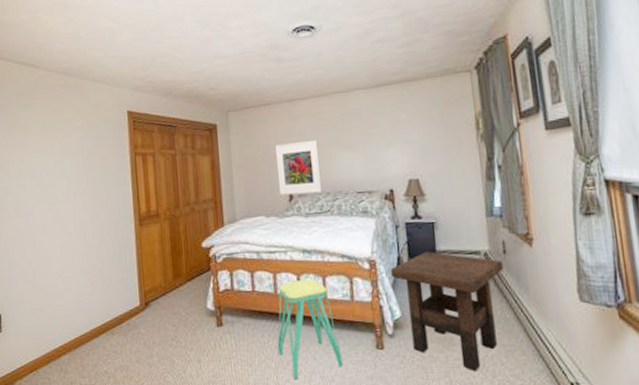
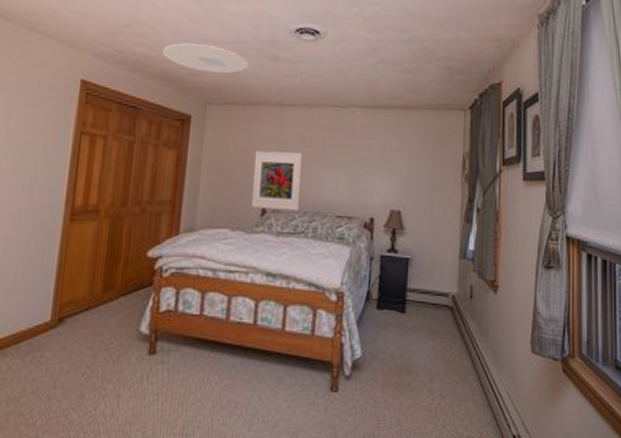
ceiling light: none [184,60,257,85] -> present [162,43,249,74]
stool: present [277,278,343,380] -> none [218,306,292,423]
side table: present [391,251,504,372] -> none [358,288,469,421]

